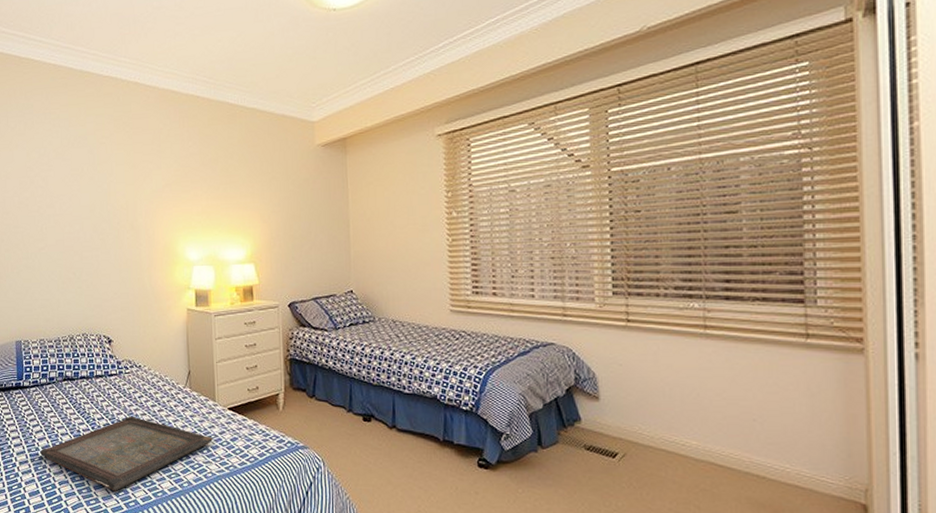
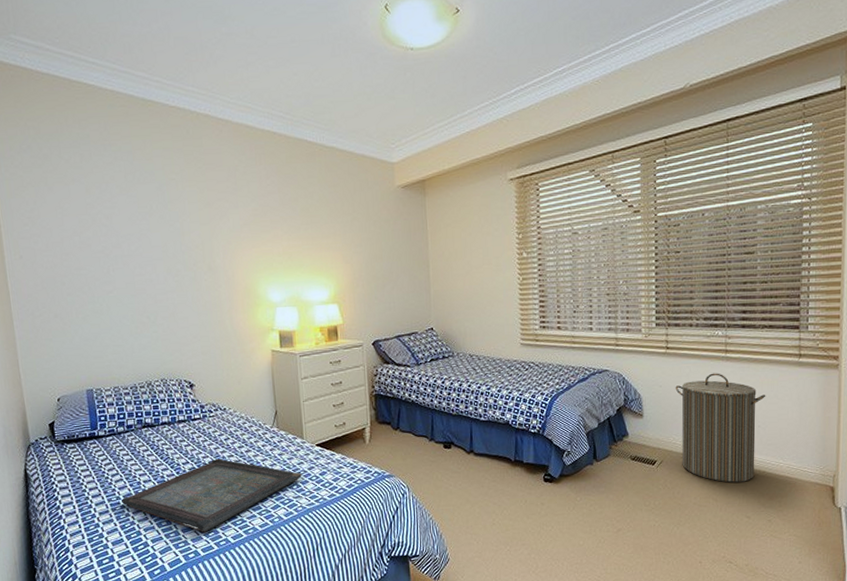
laundry hamper: none [639,352,762,488] -> present [675,373,766,483]

